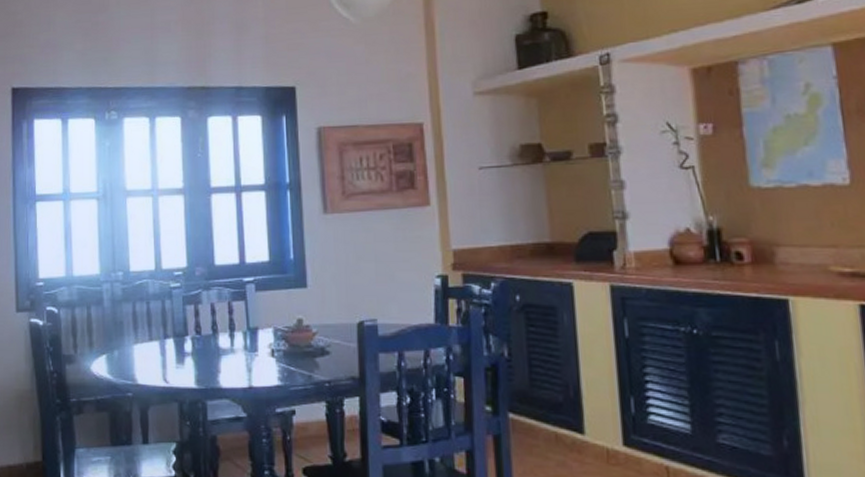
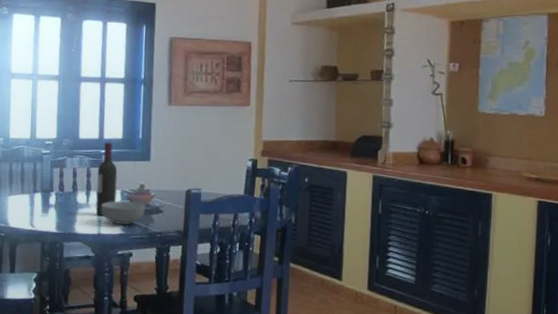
wine bottle: none [242,267,268,363] -> present [95,142,118,216]
cereal bowl: none [250,343,307,373] -> present [101,201,145,225]

